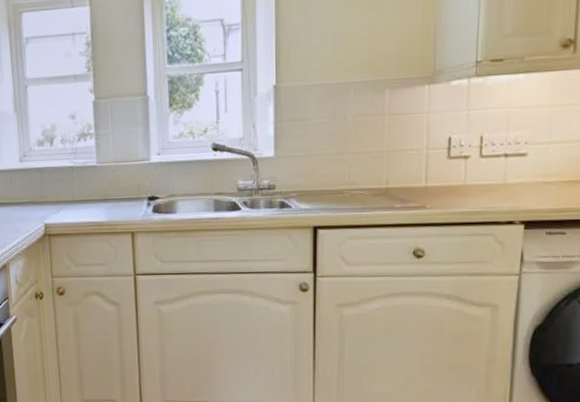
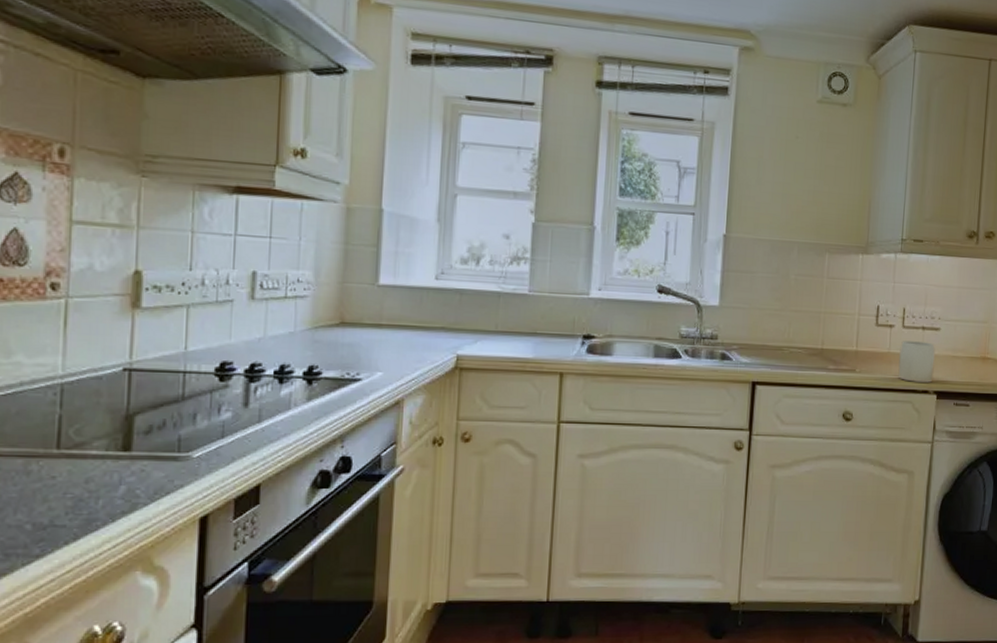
mug: none [476,170,522,214] -> present [898,341,935,383]

